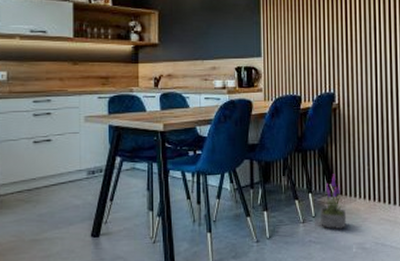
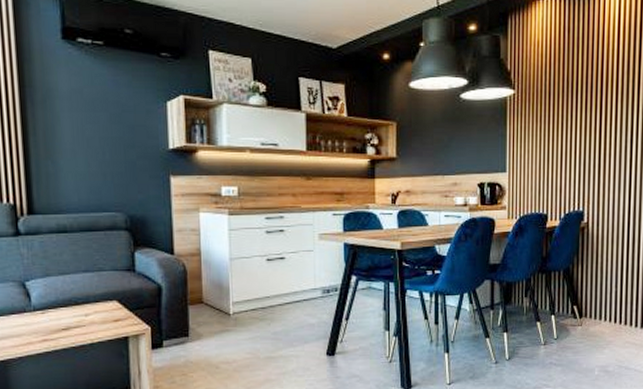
potted plant: present [320,174,347,230] -> none [563,296,590,353]

